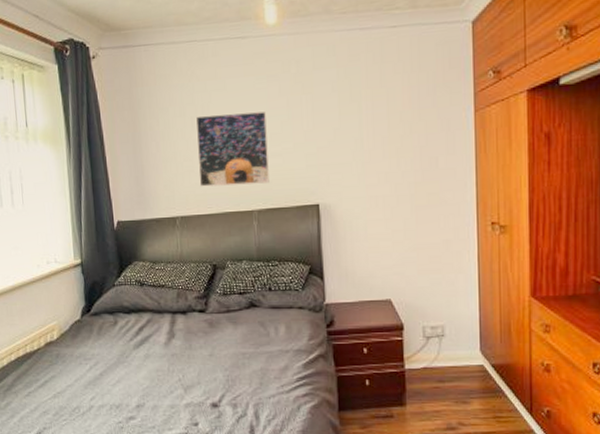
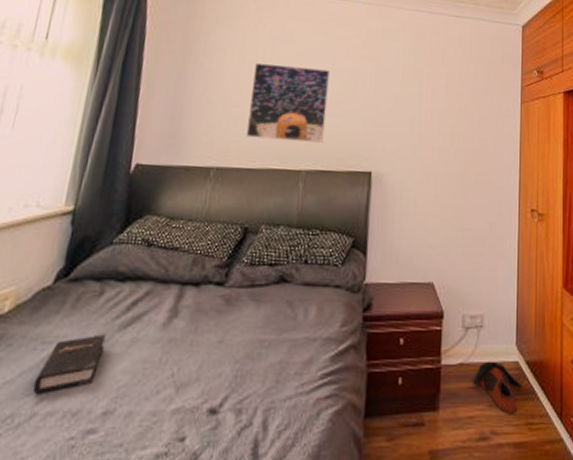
hardback book: none [86,352,127,393] -> present [32,334,107,394]
bag: none [437,365,489,409] -> present [473,361,522,414]

